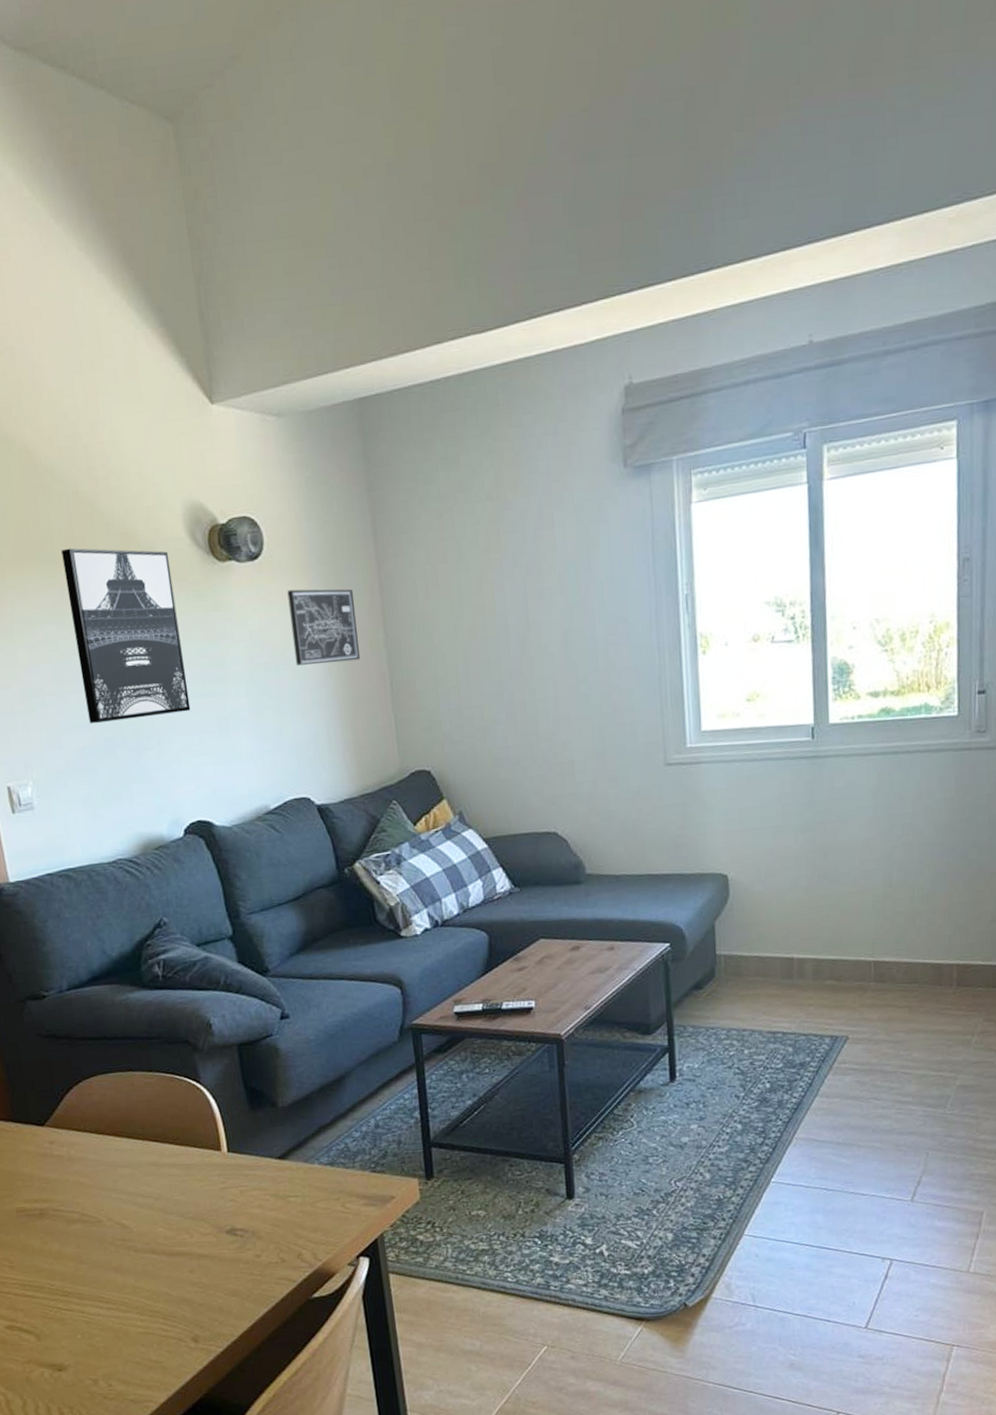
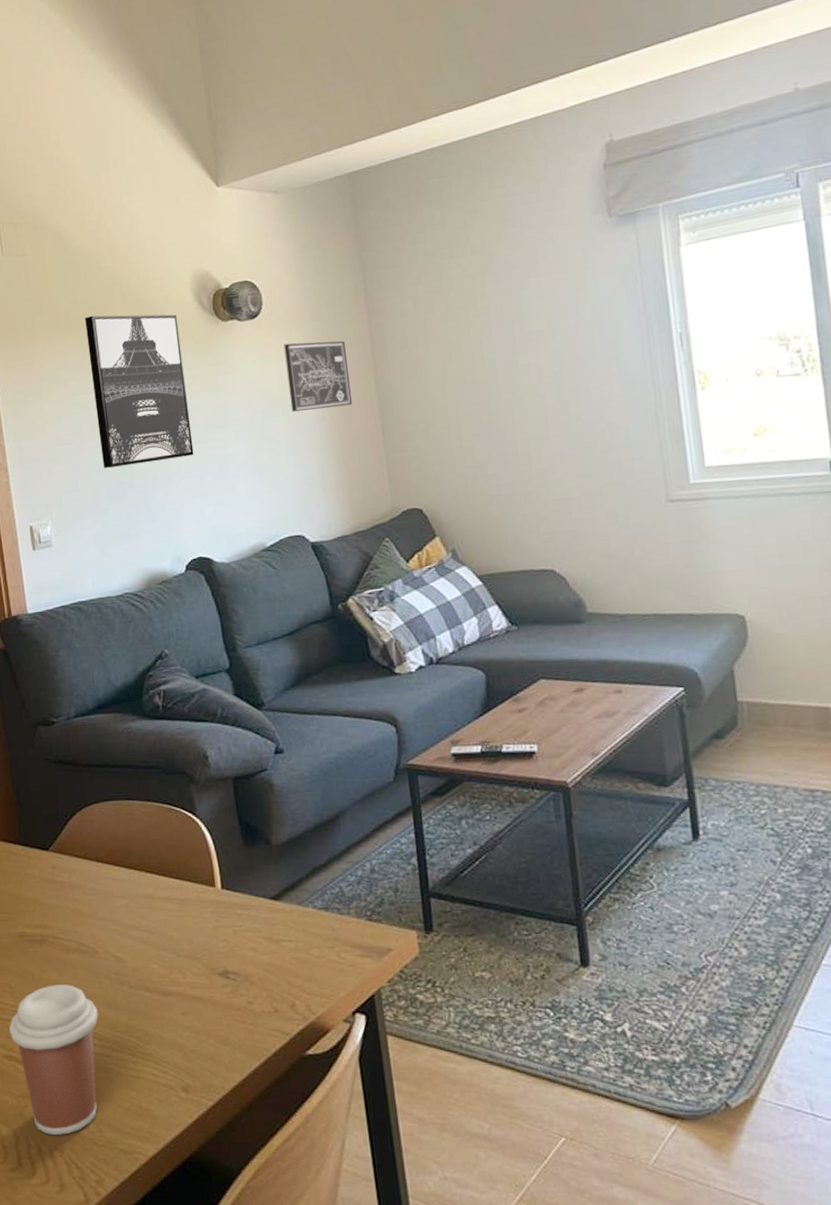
coffee cup: none [10,1254,106,1395] -> present [9,985,98,1136]

